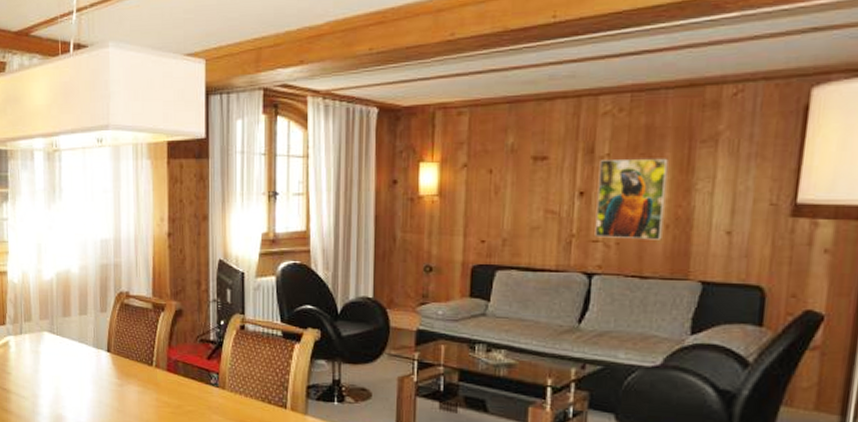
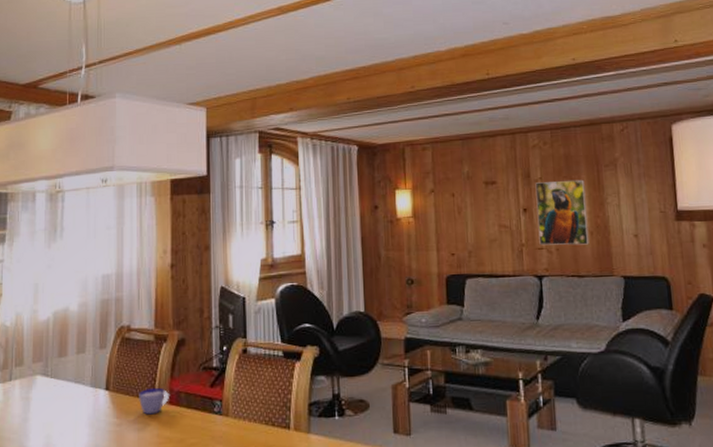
cup: none [138,354,167,379] -> present [139,387,169,415]

